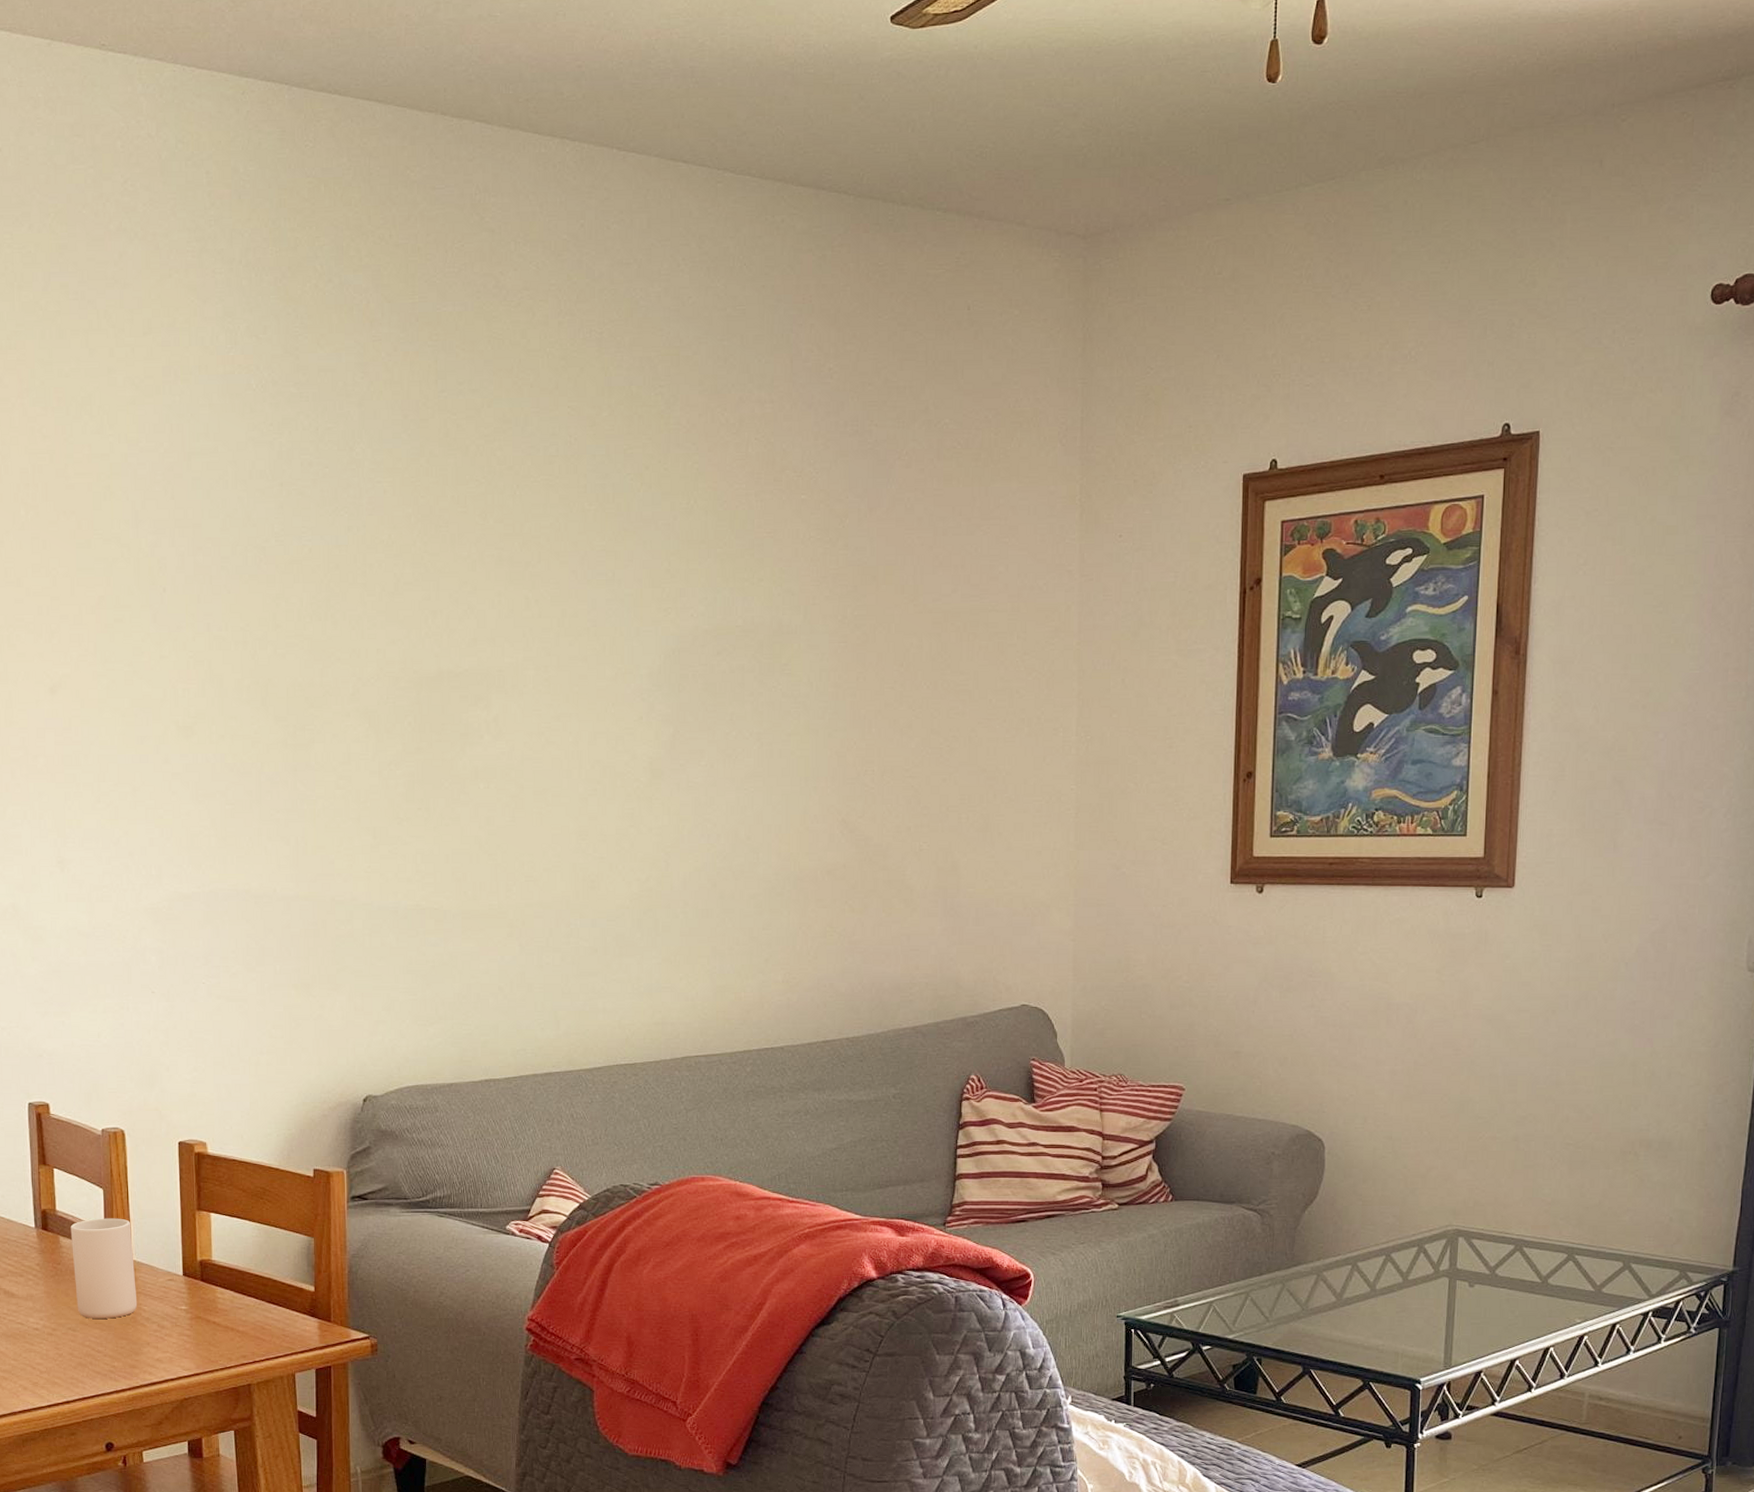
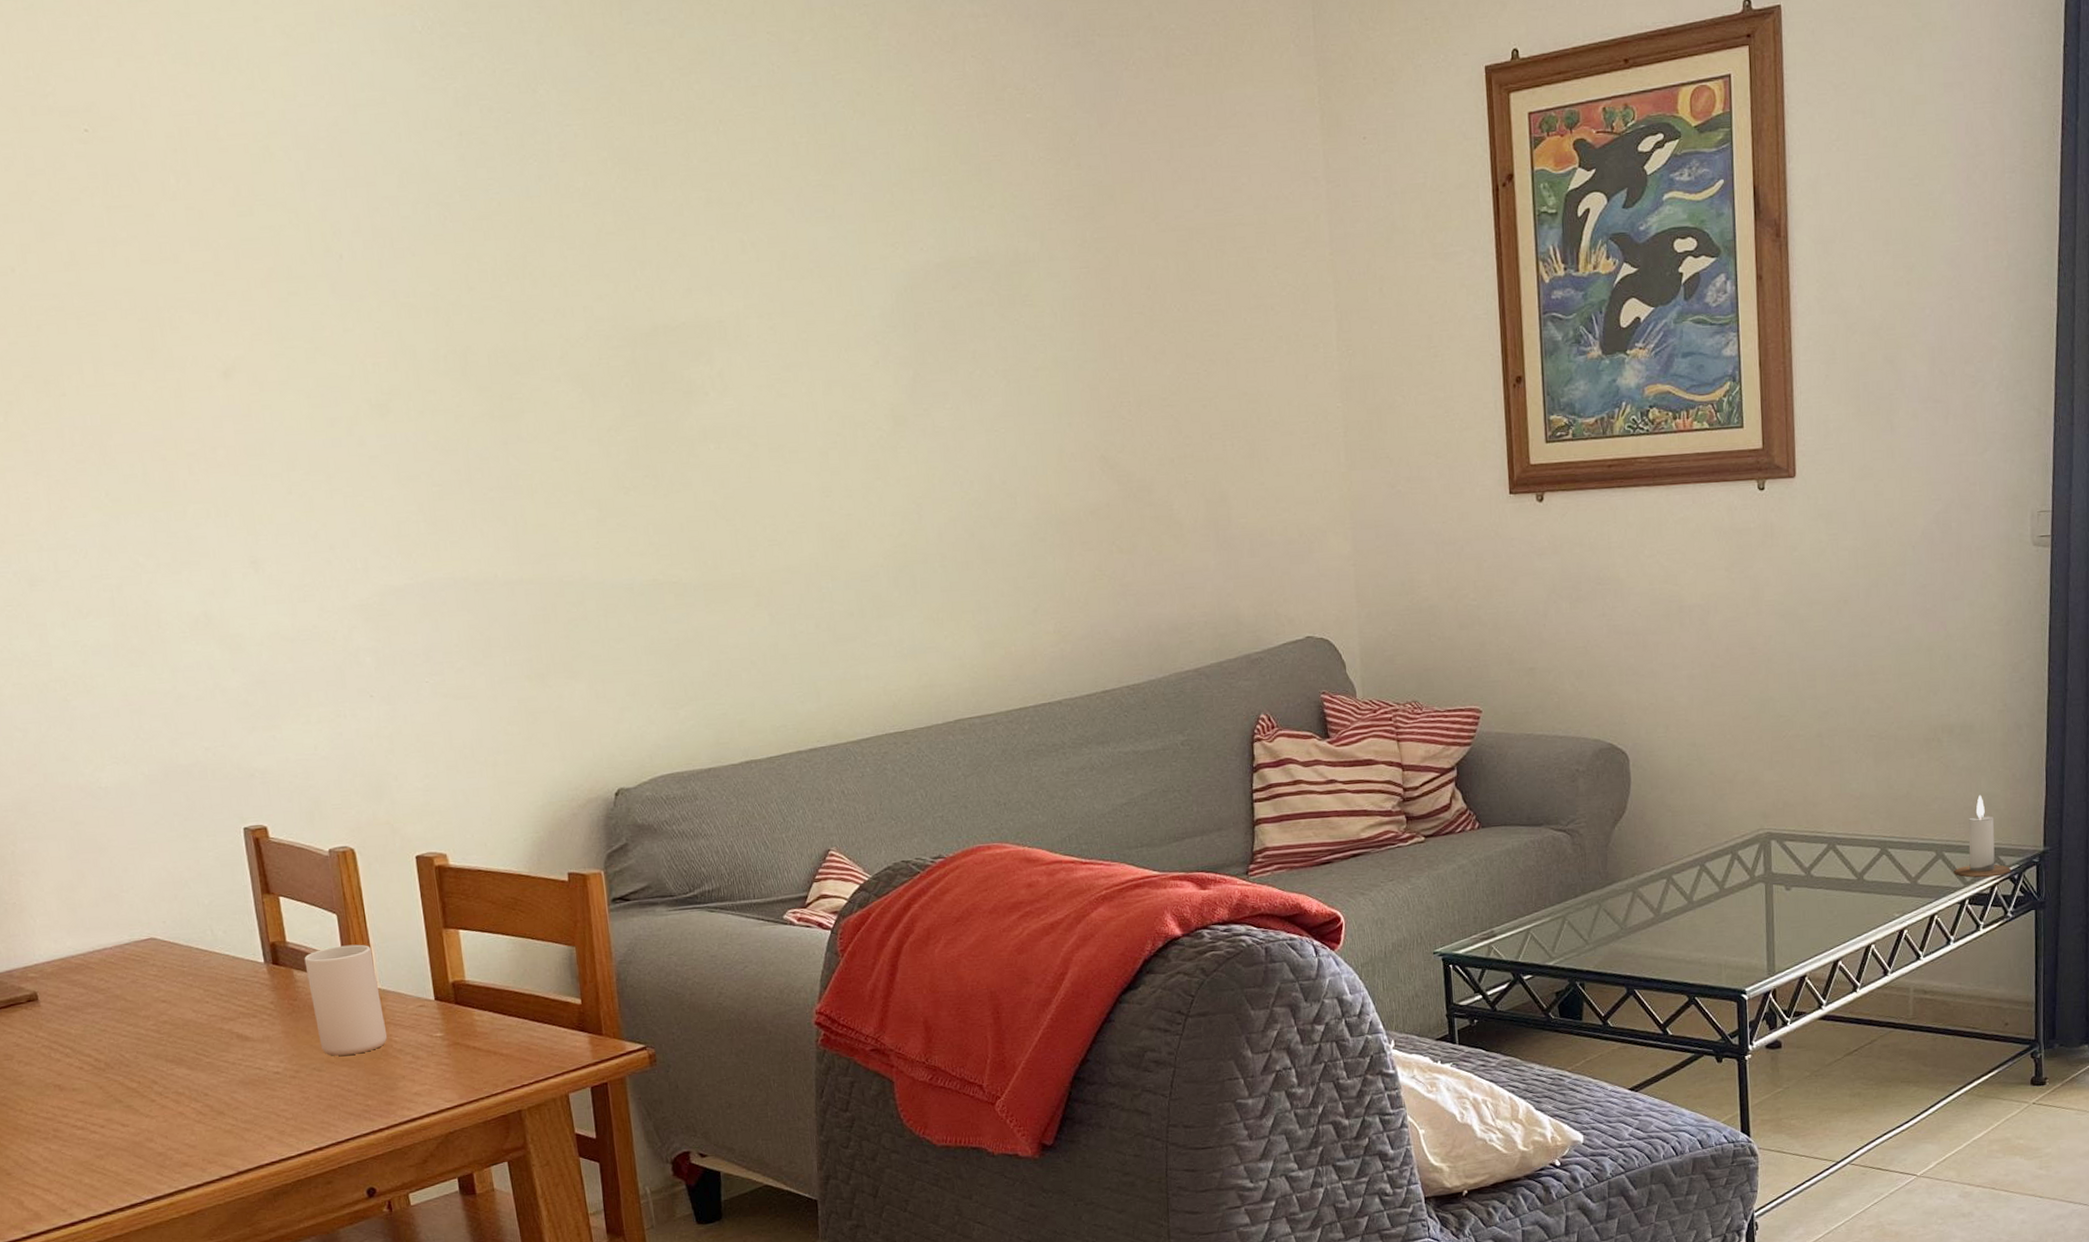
candle: none [1639,1211,1699,1292] -> present [1953,795,2012,878]

